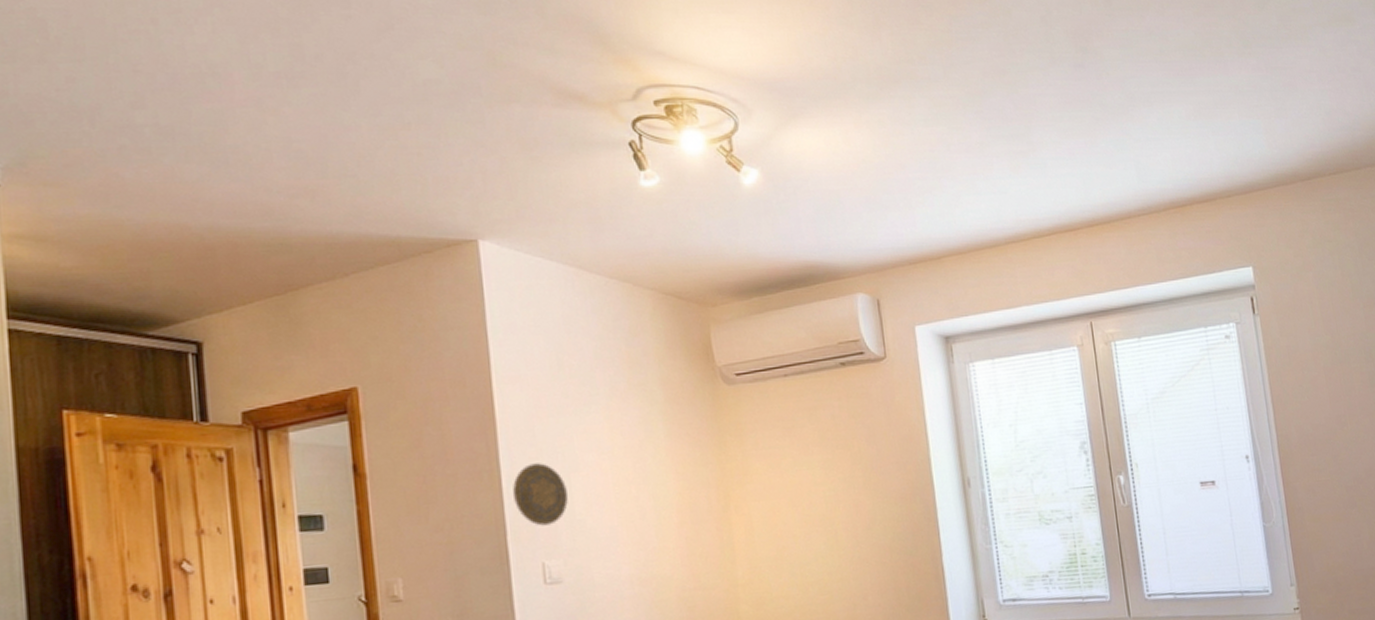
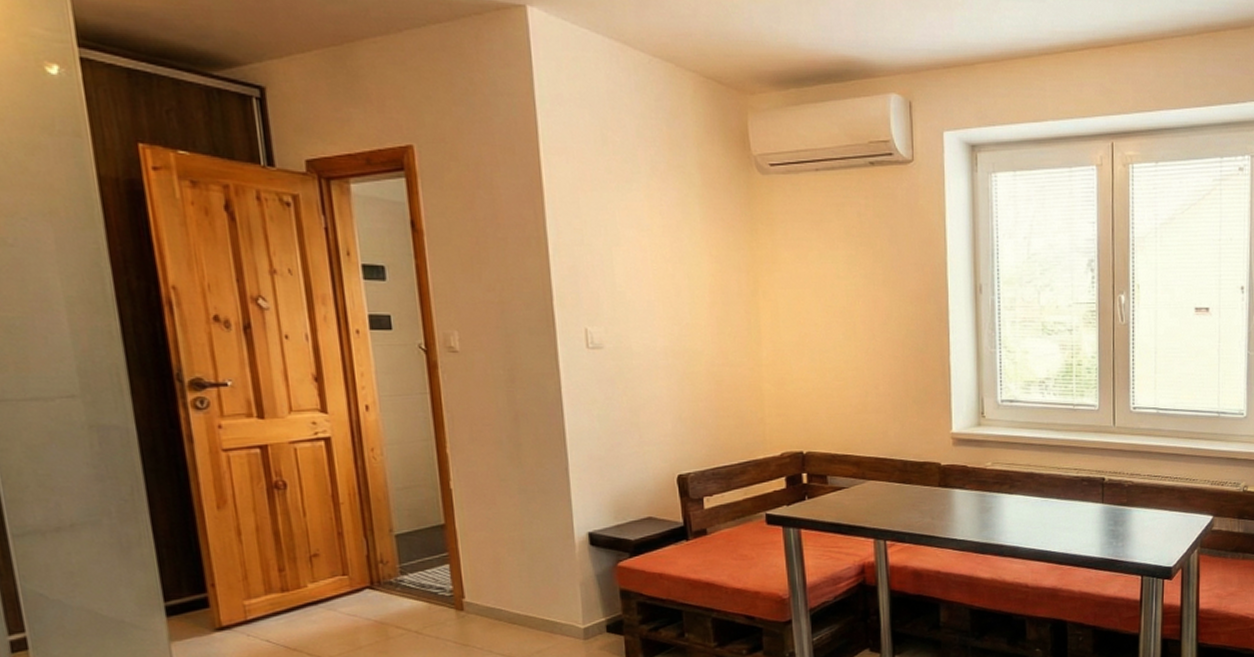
decorative plate: present [513,463,568,526] -> none [559,234,609,294]

